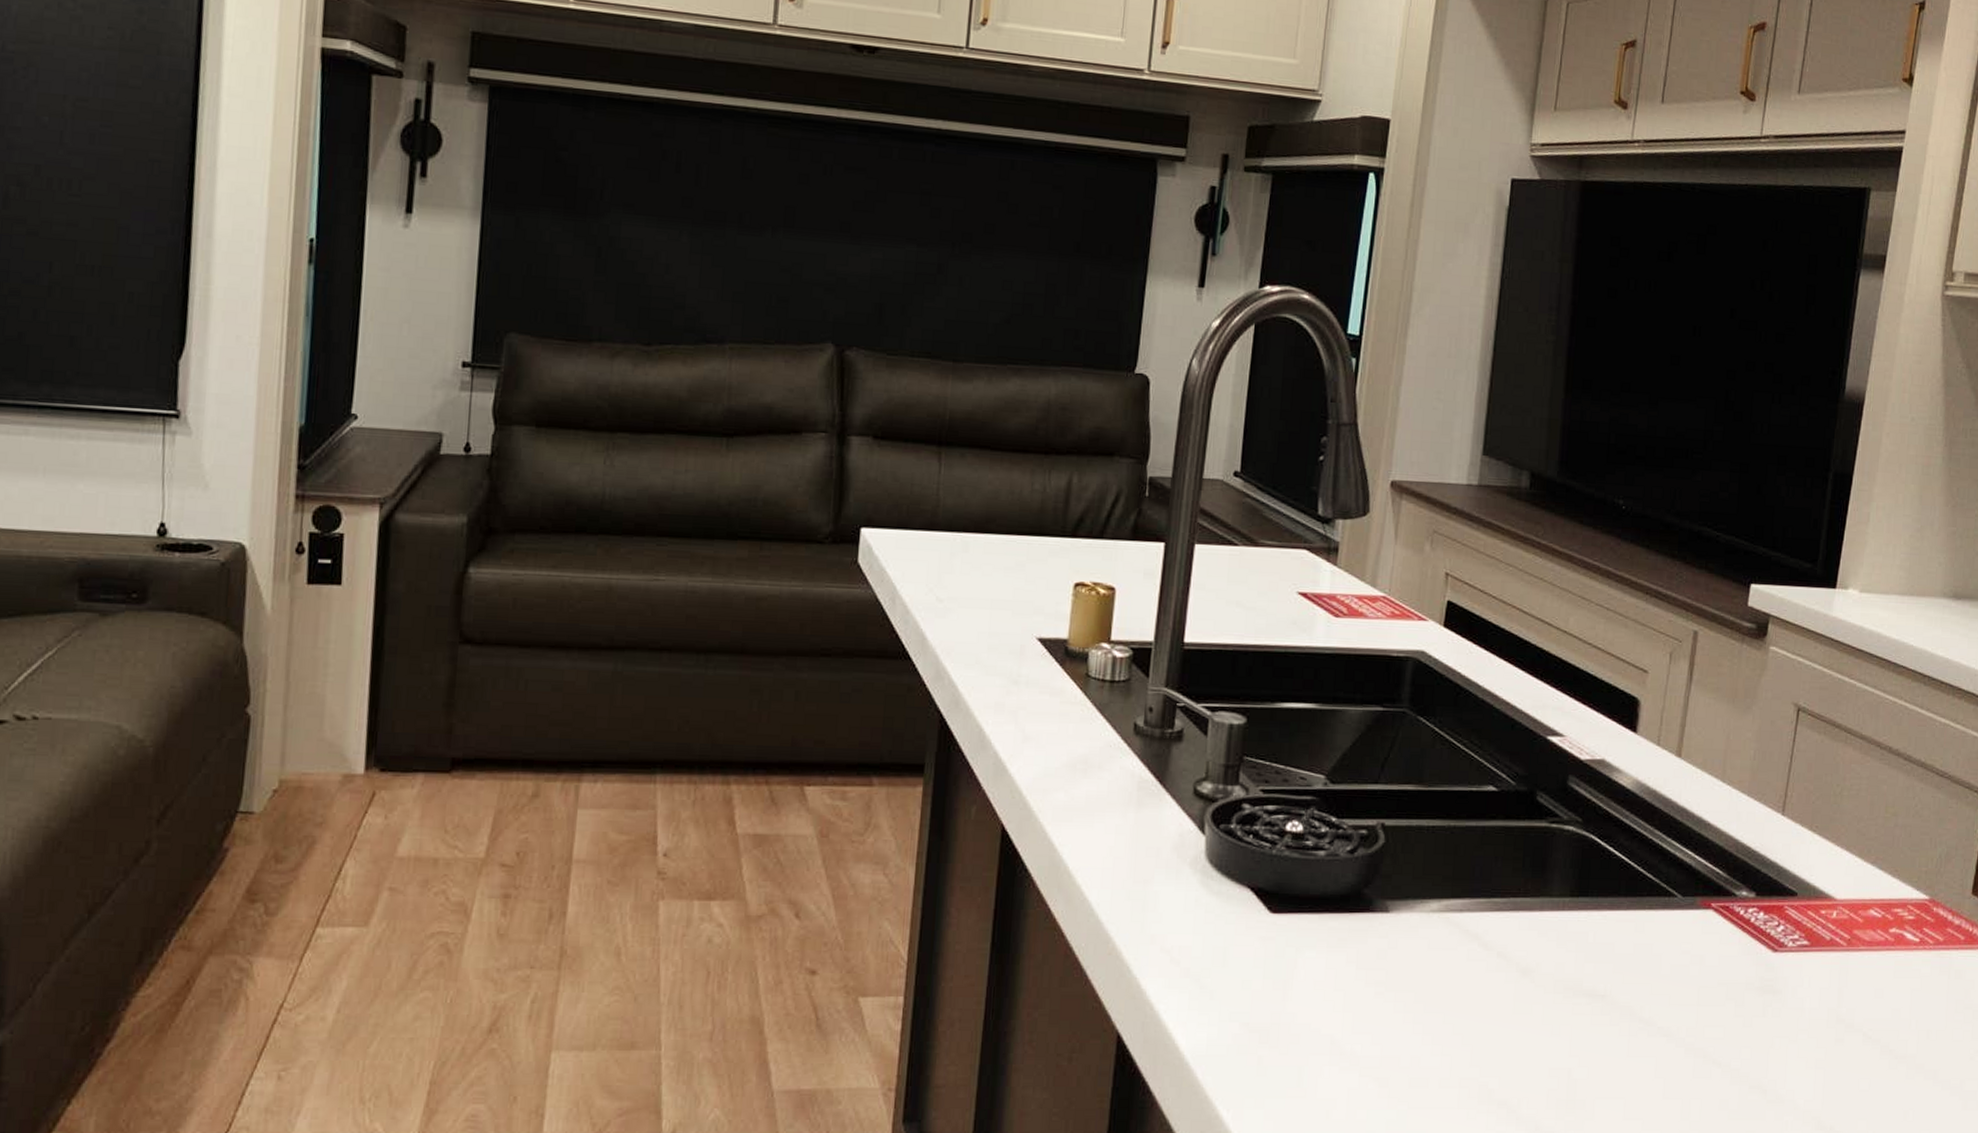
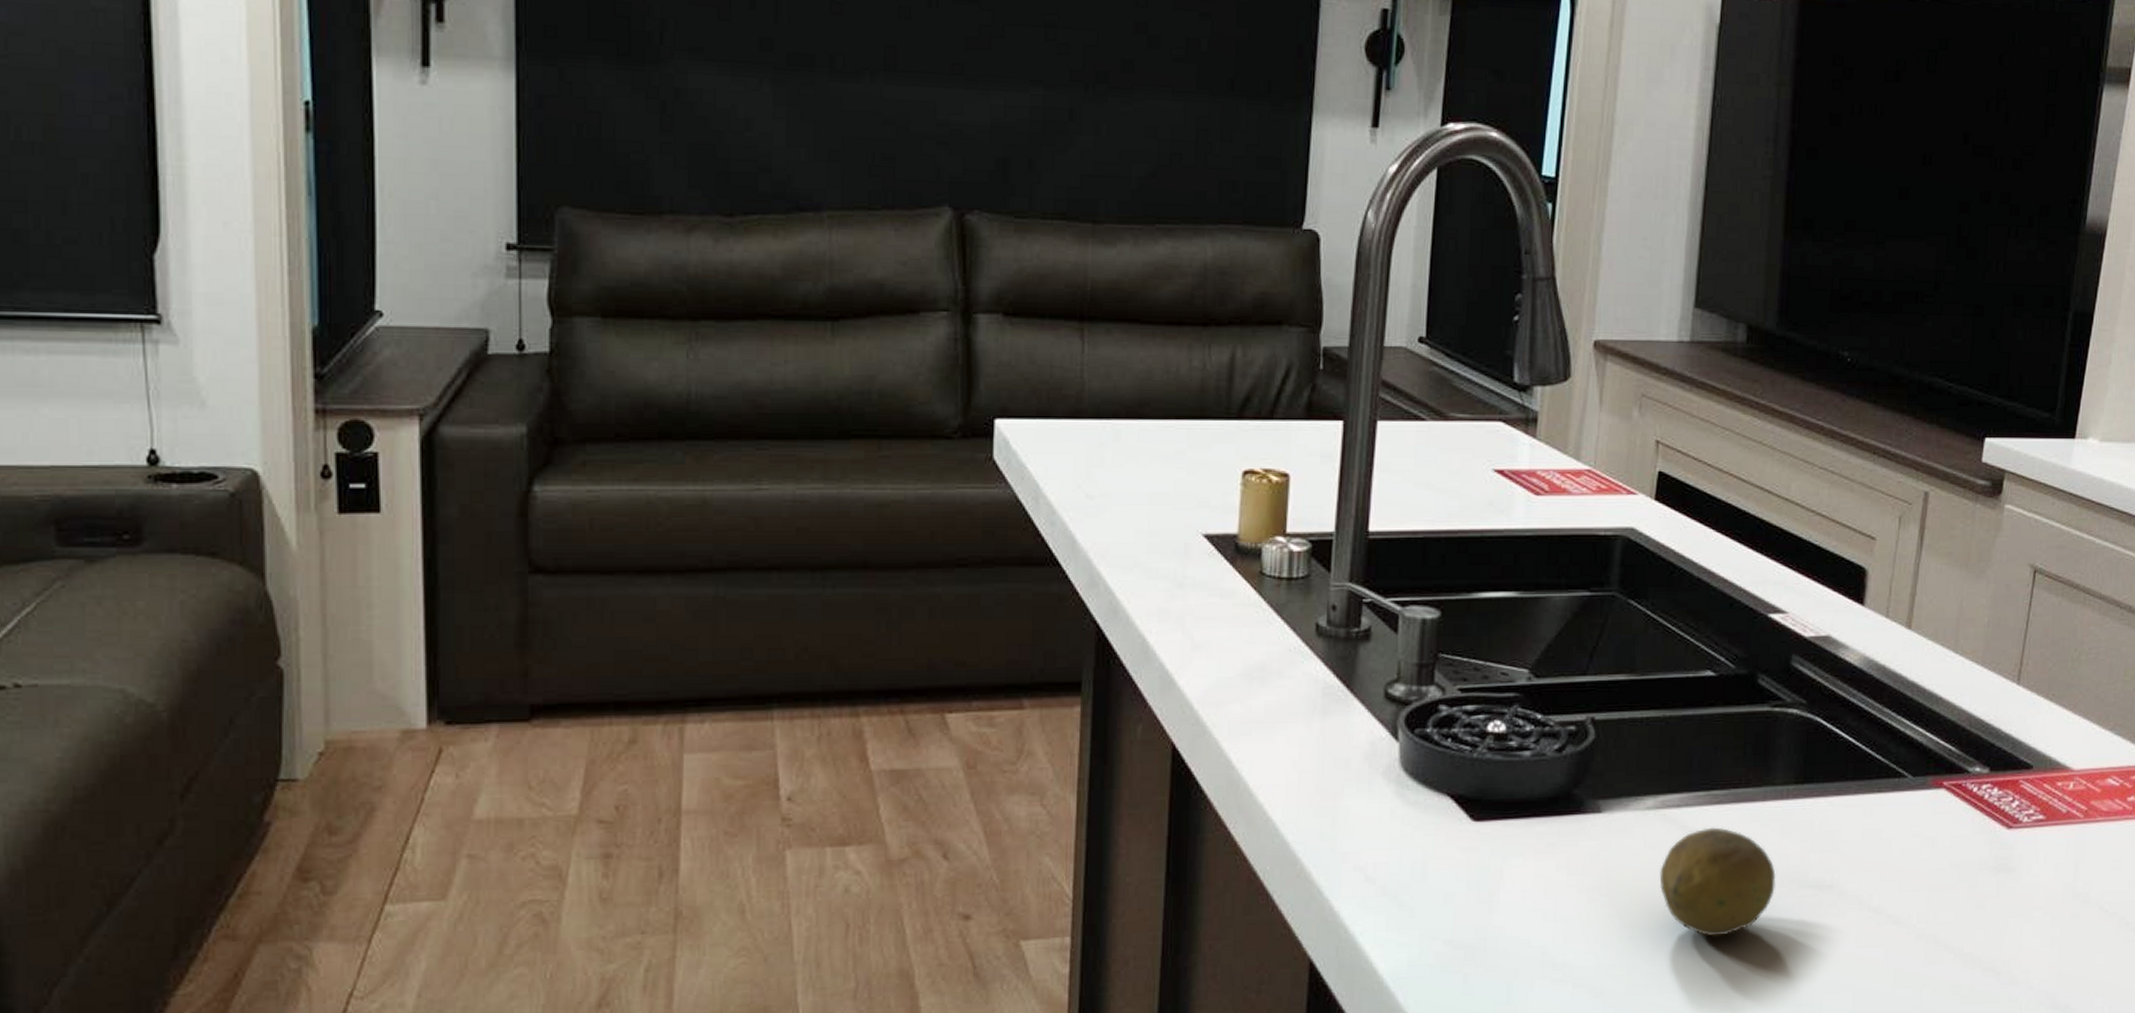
fruit: none [1442,932,1552,1037] -> present [1659,827,1776,937]

